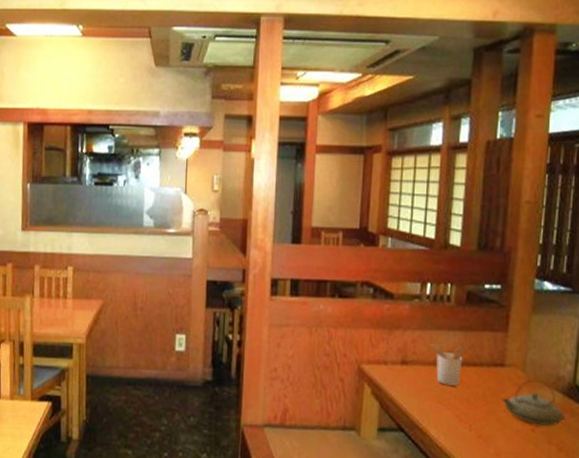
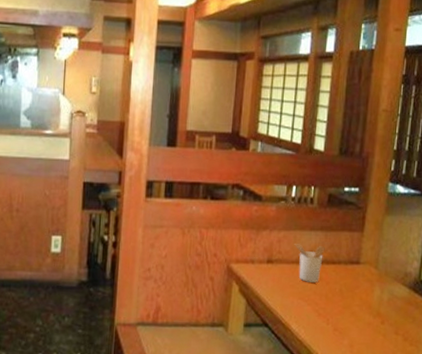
teapot: present [501,379,566,426] -> none [356,275,411,318]

